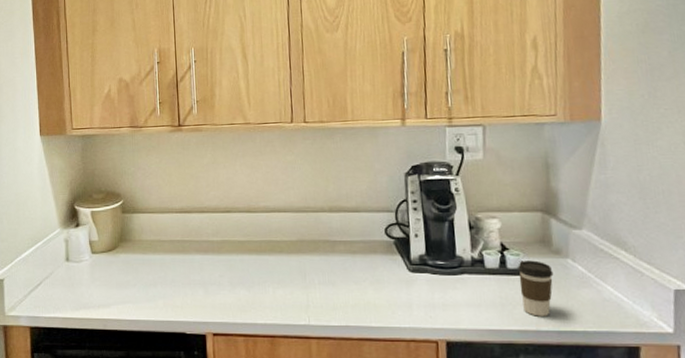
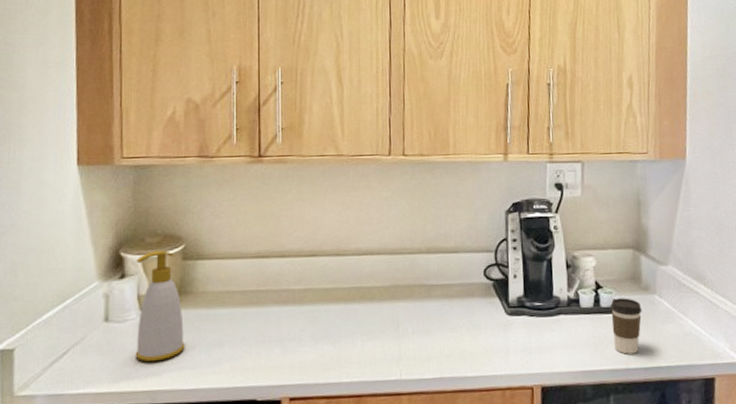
soap bottle: none [87,204,127,295] -> present [135,250,185,362]

